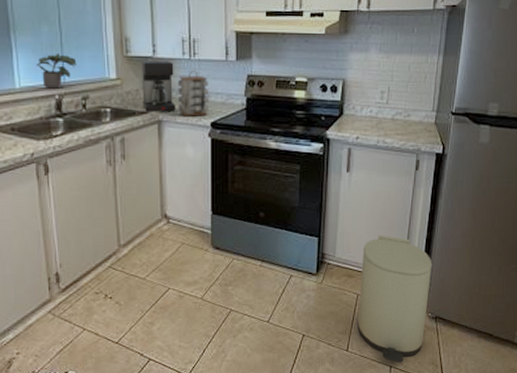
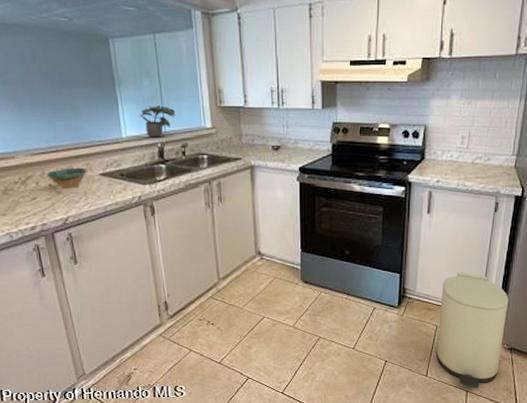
coffee maker: present [142,61,176,112] -> none [235,110,266,159]
spice rack: present [178,71,208,116] -> none [268,119,296,162]

